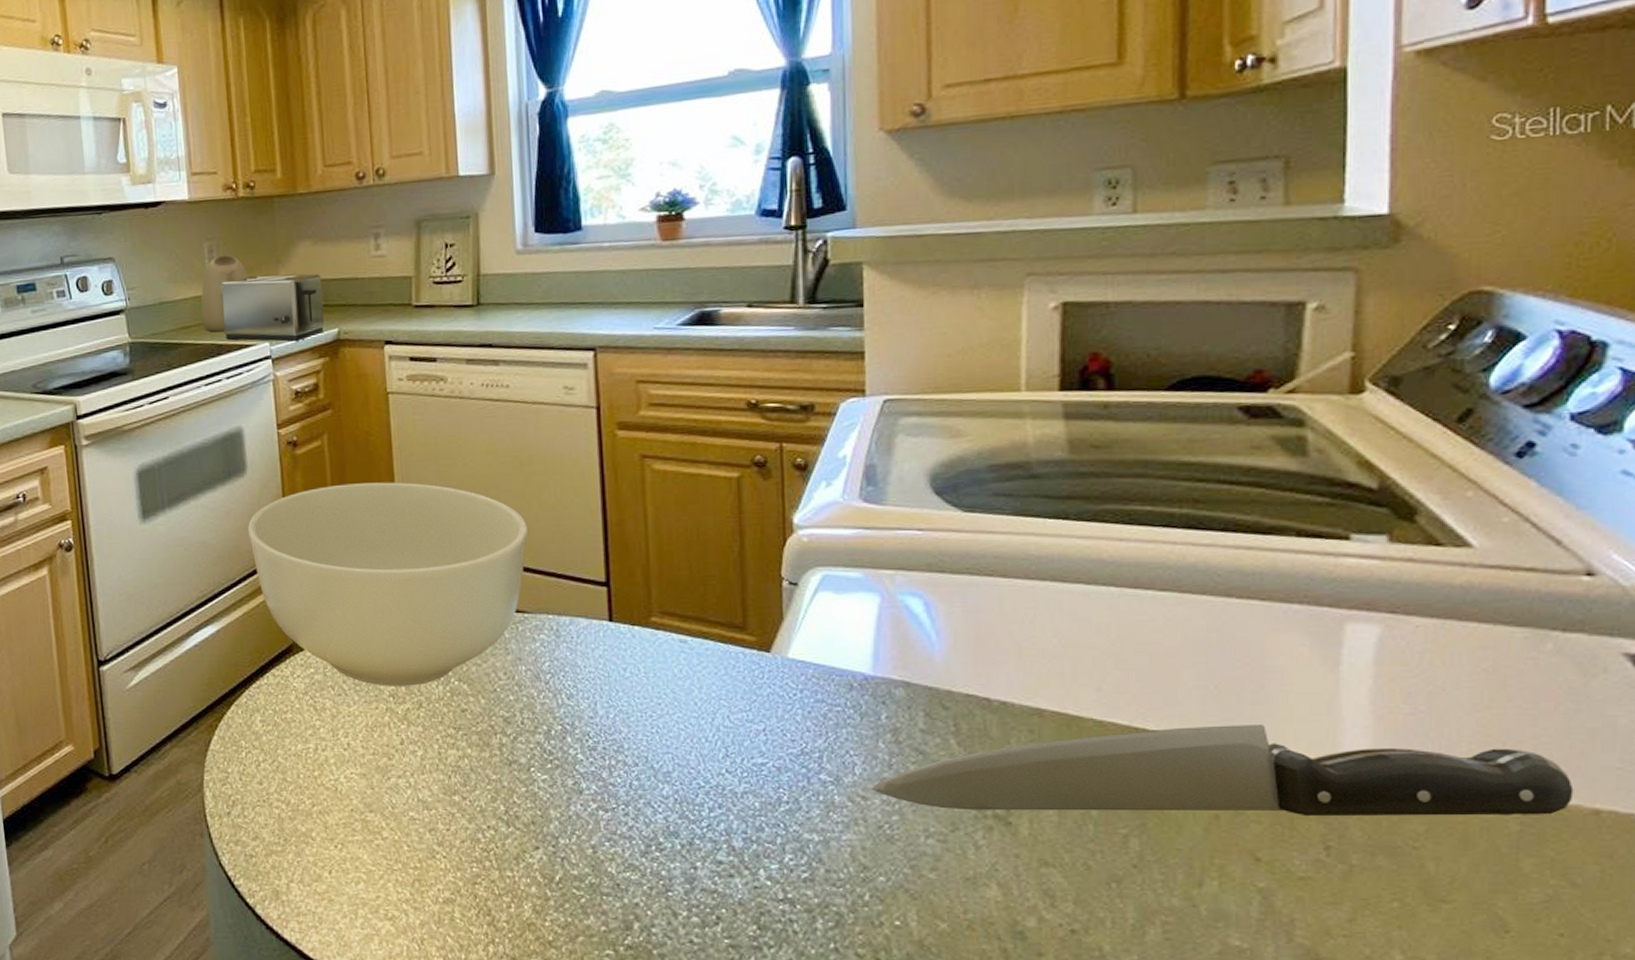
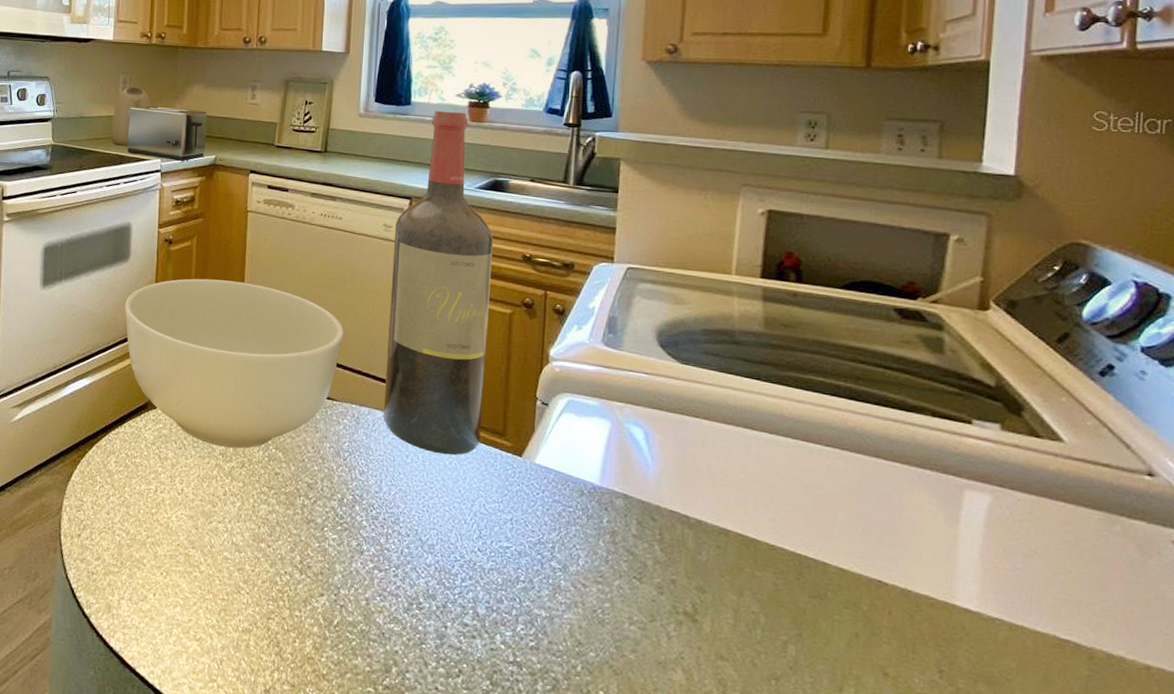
wine bottle: none [579,229,715,662] -> present [383,110,493,455]
knife: present [871,725,1574,817] -> none [591,556,1131,666]

